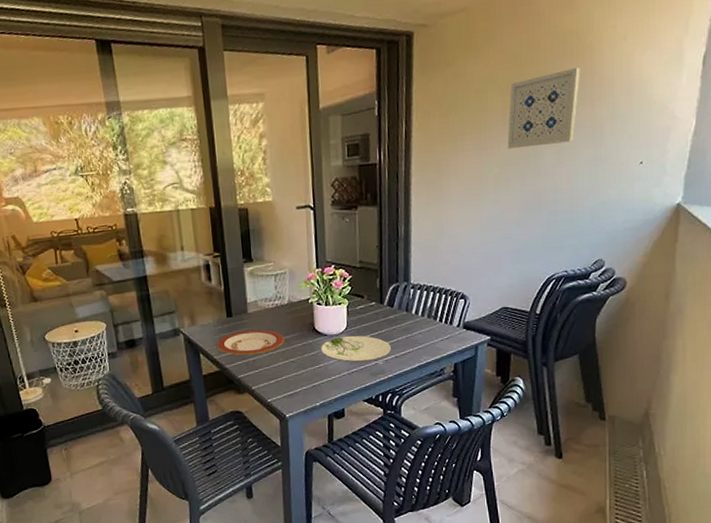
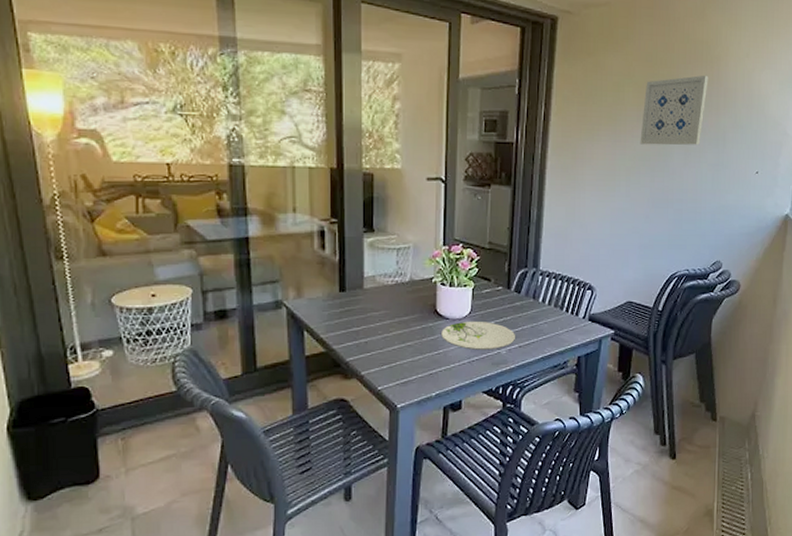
plate: present [217,330,284,355] -> none [325,308,402,336]

